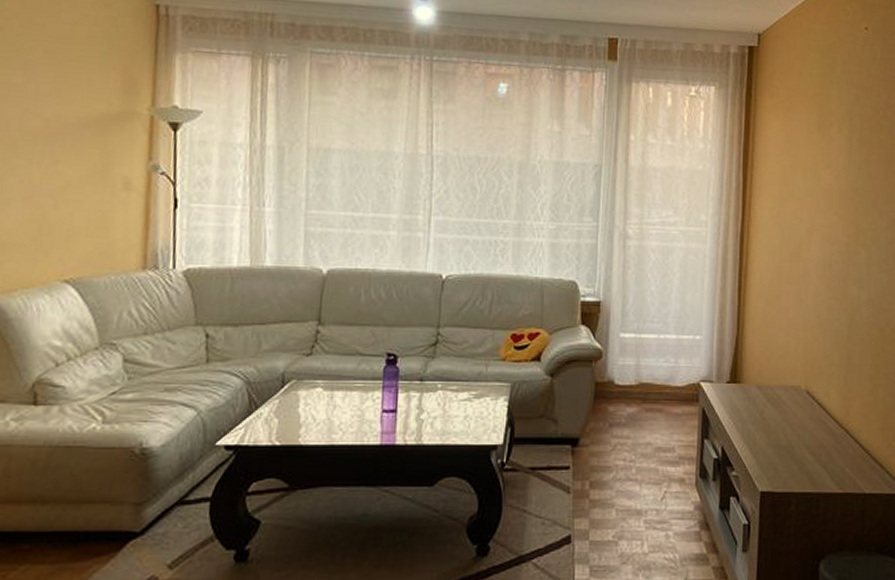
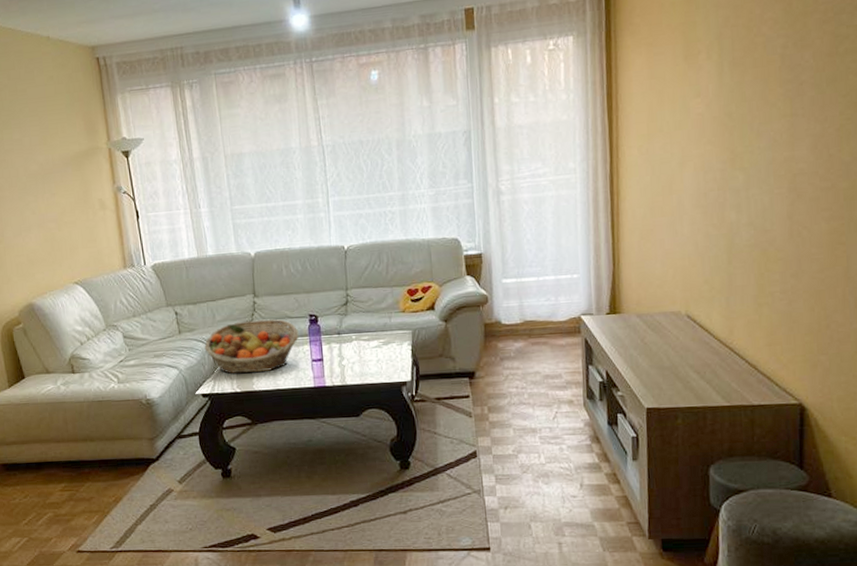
fruit basket: none [239,354,371,422] -> present [204,319,299,374]

